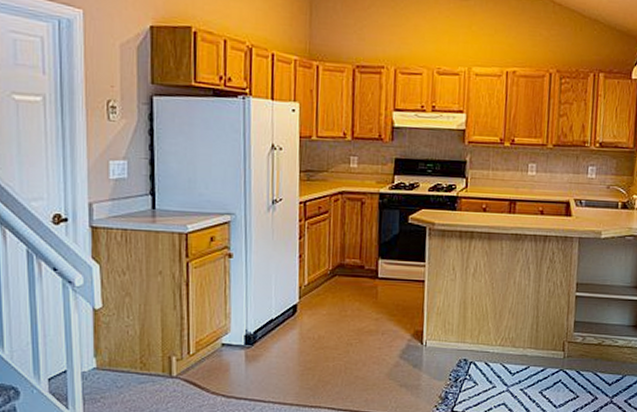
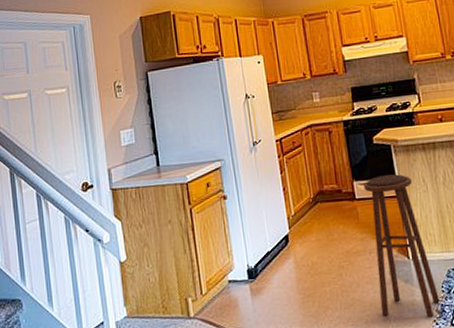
stool: none [383,257,445,403] -> present [363,174,440,318]

